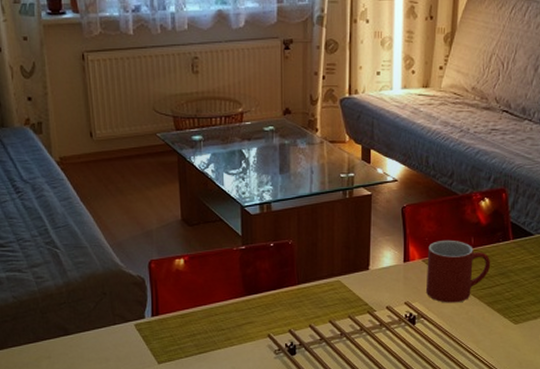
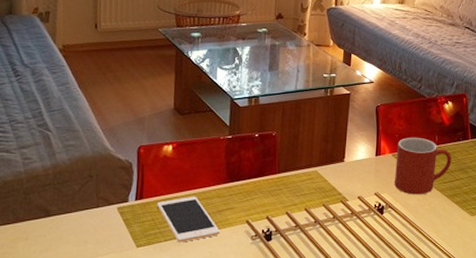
cell phone: none [174,310,241,358] -> present [157,196,220,243]

